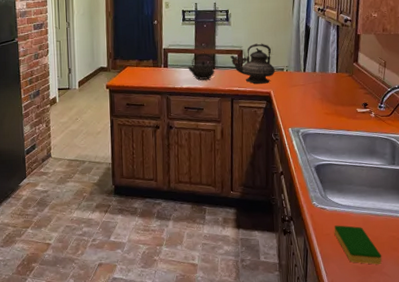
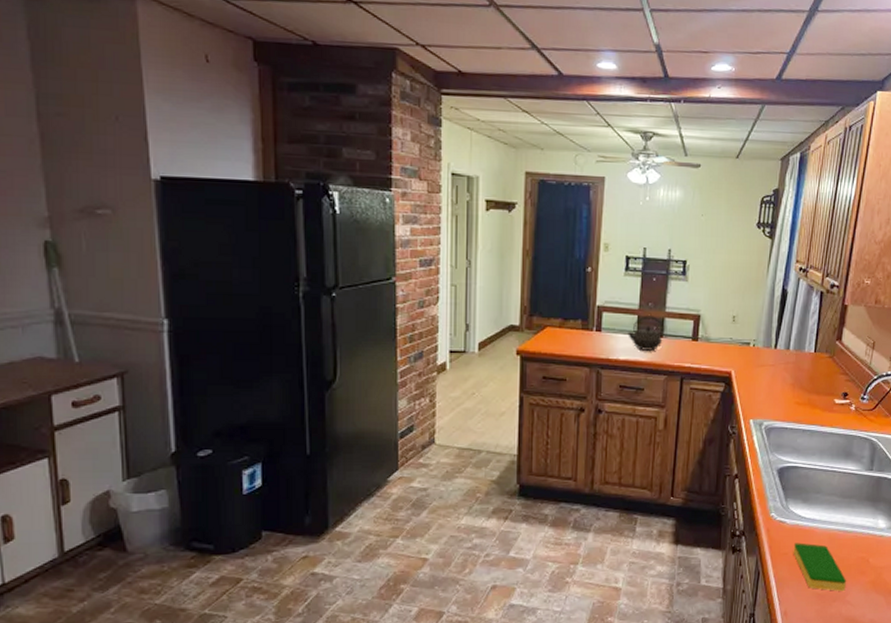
teapot: present [230,43,275,84] -> none [684,307,739,361]

